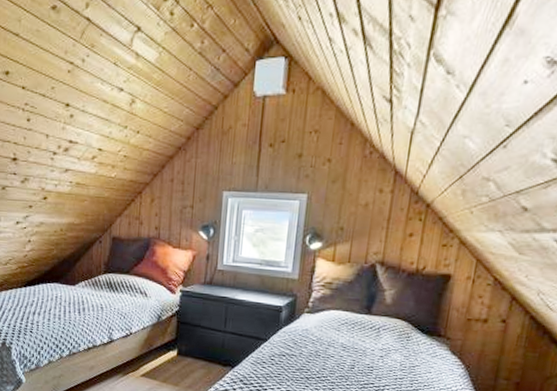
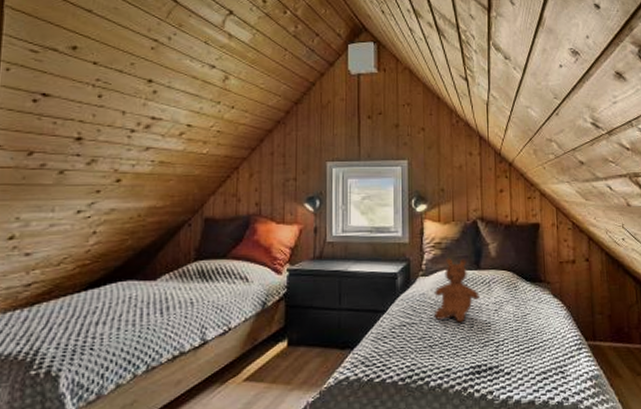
teddy bear: none [315,298,366,362] -> present [434,257,480,323]

